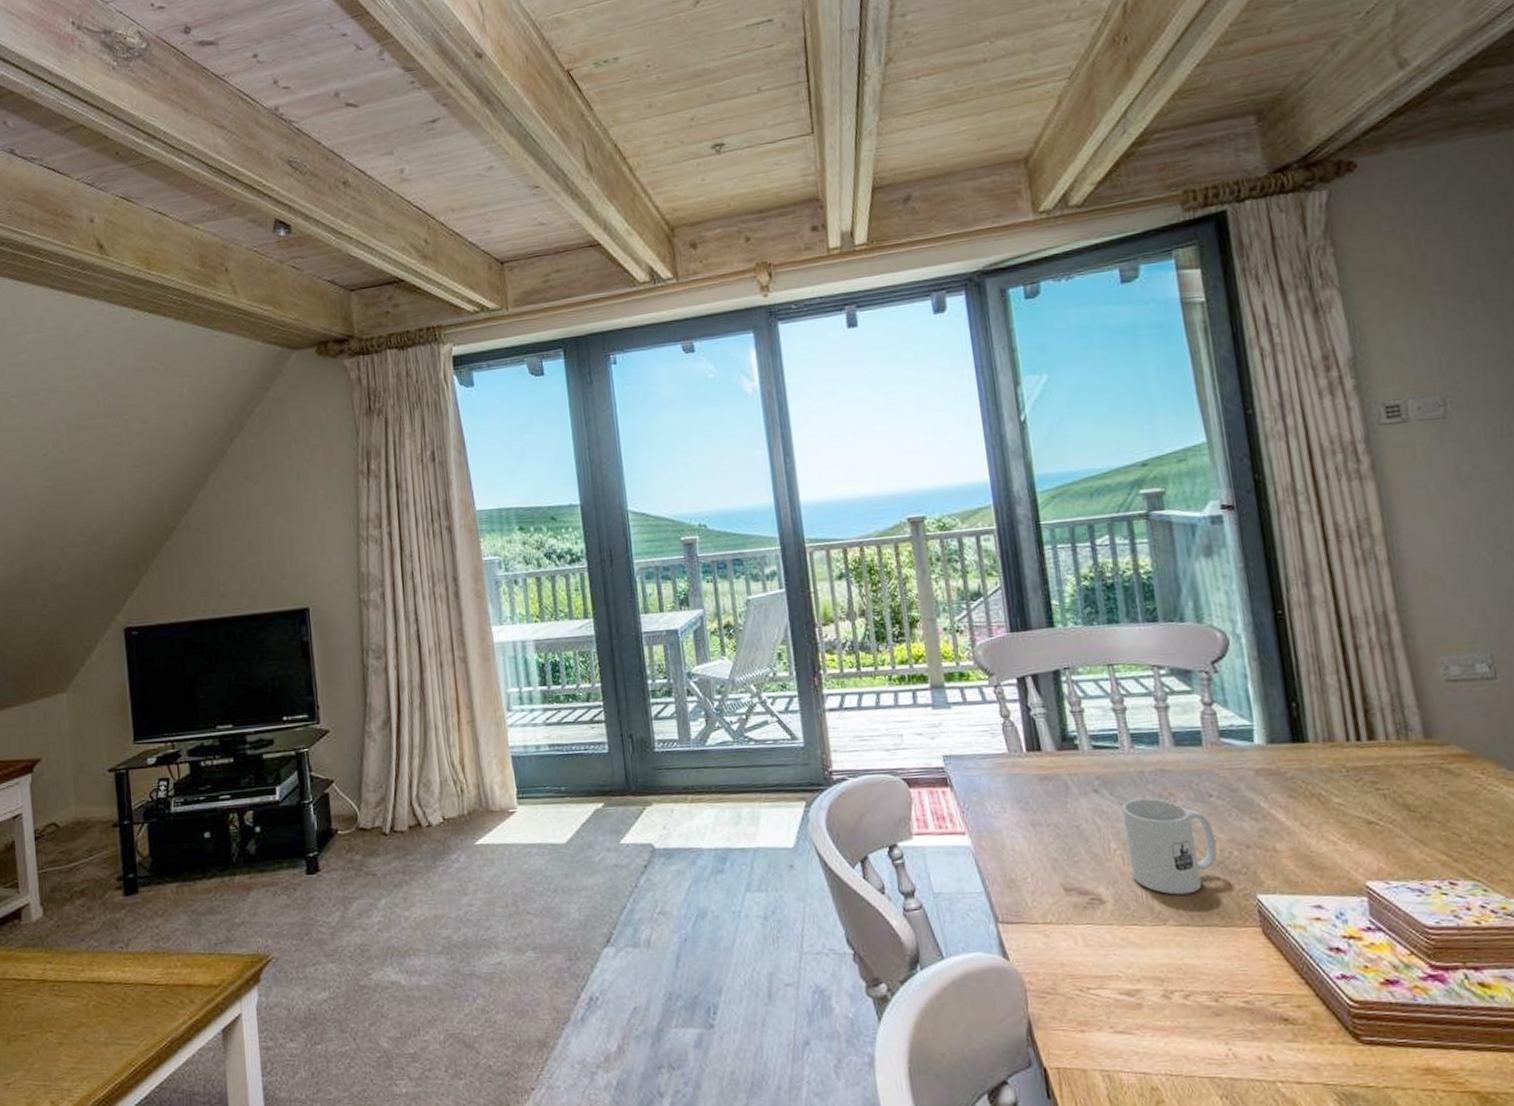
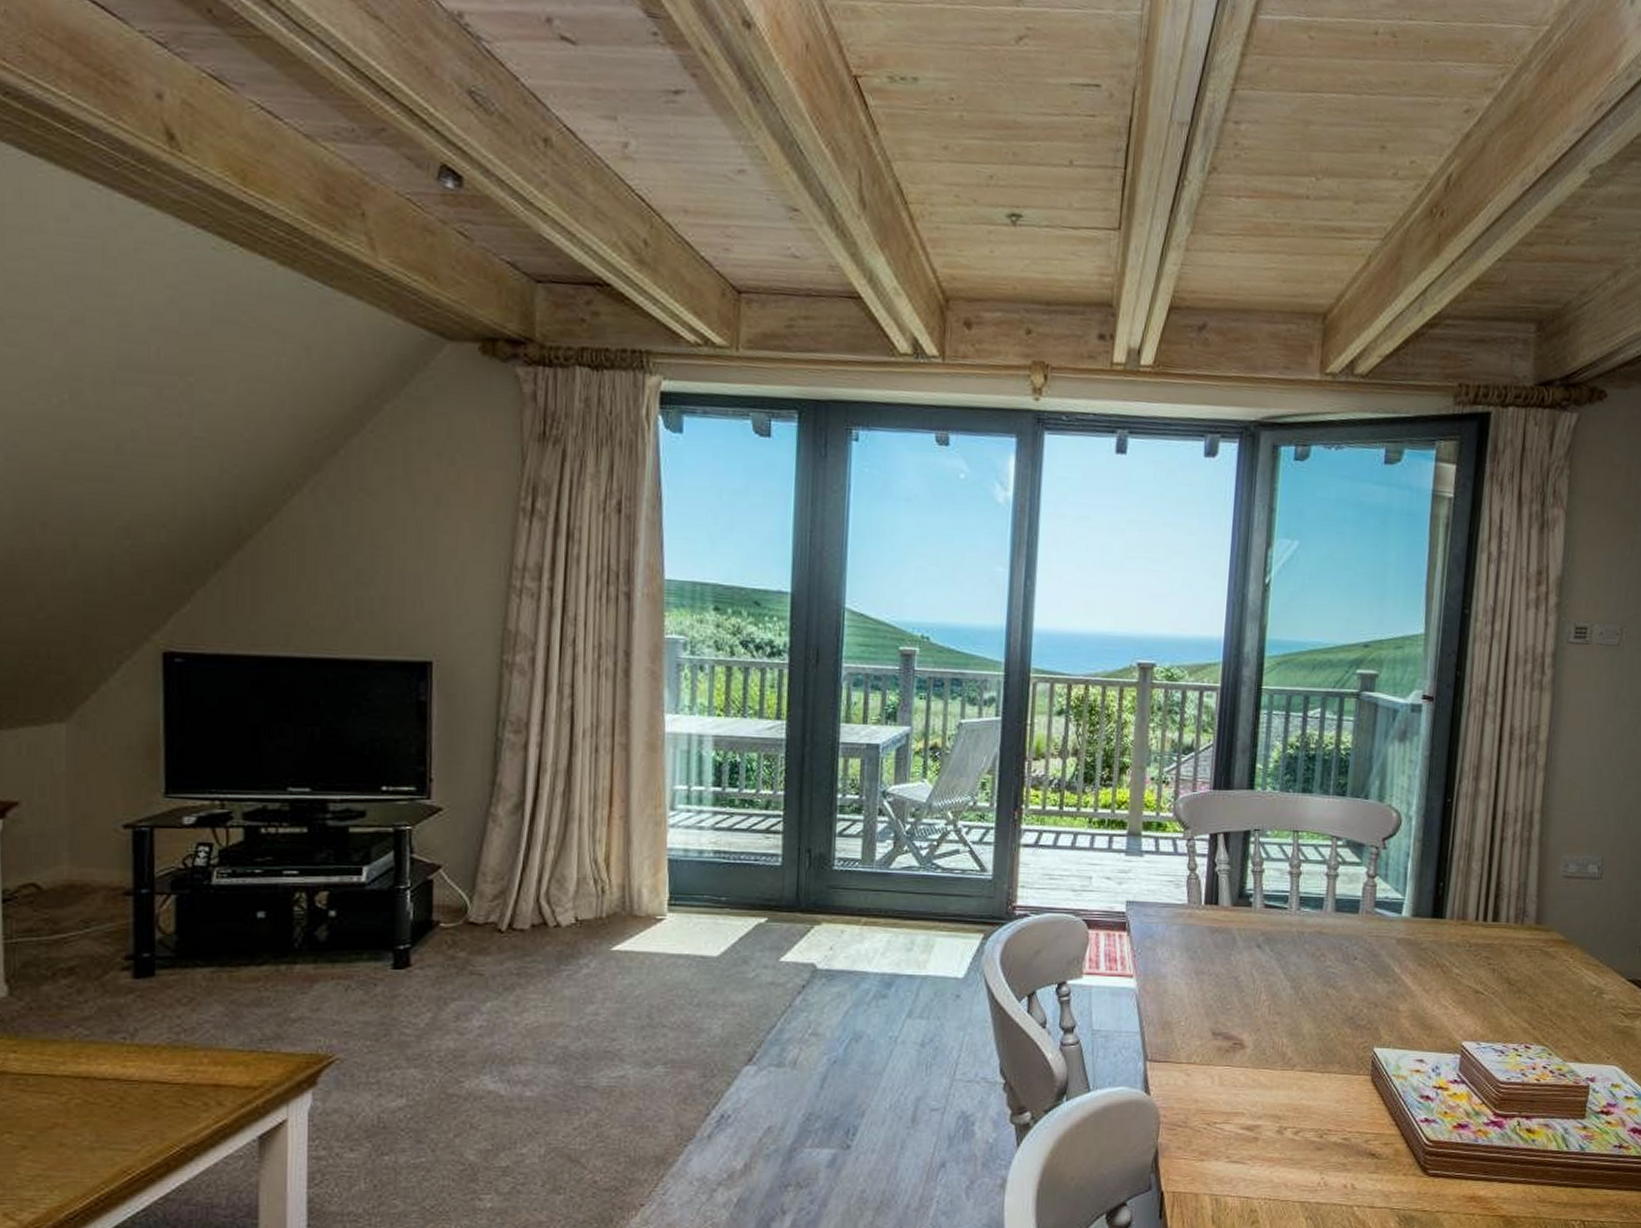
mug: present [1121,797,1217,895] -> none [1274,956,1351,1044]

